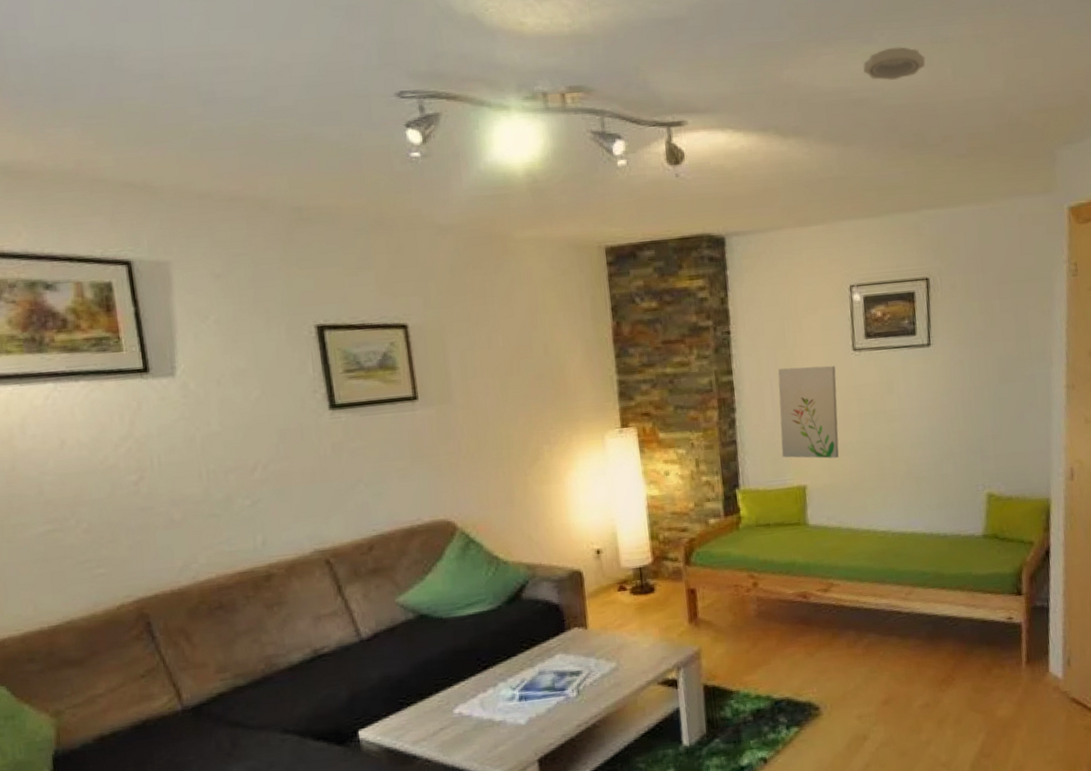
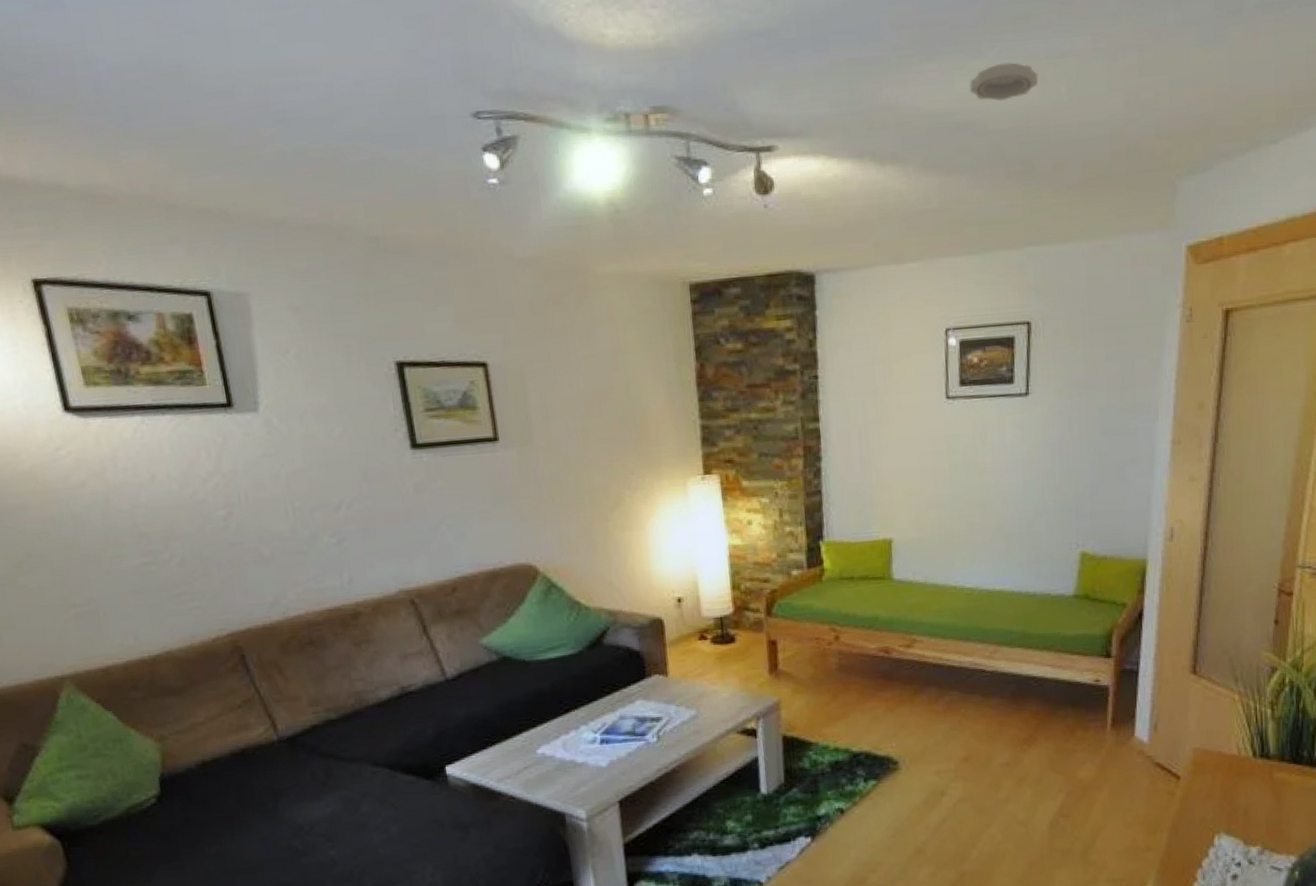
wall art: present [778,365,839,459] -> none [866,414,928,512]

